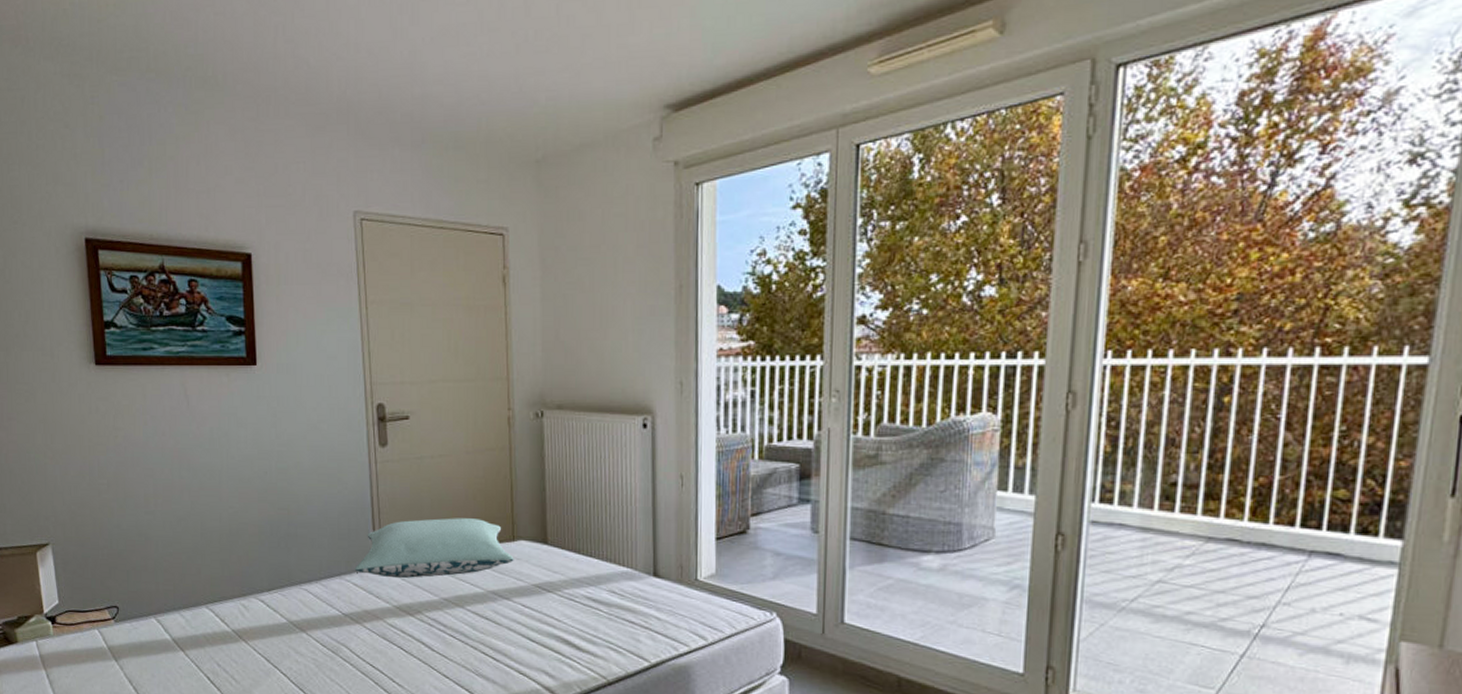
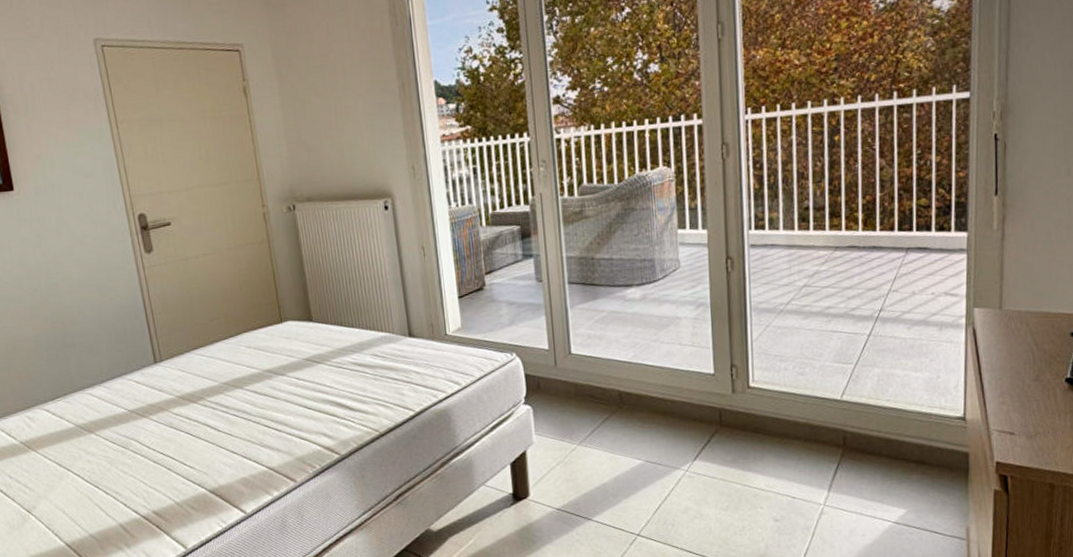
pillow: present [354,518,514,579] -> none [134,307,284,372]

